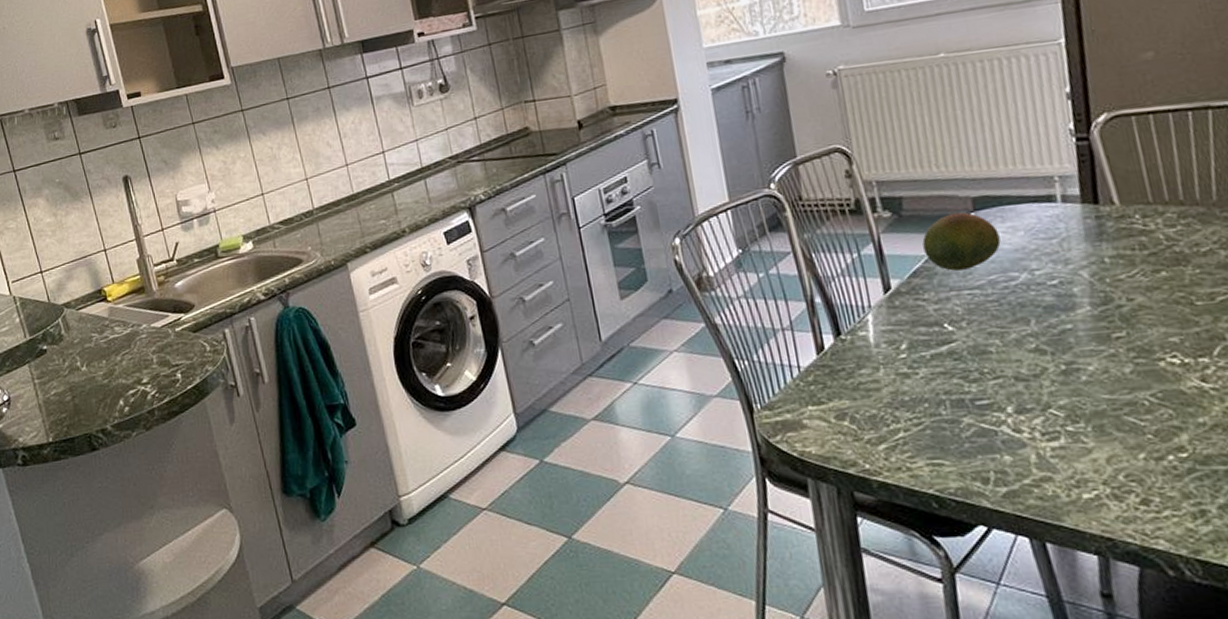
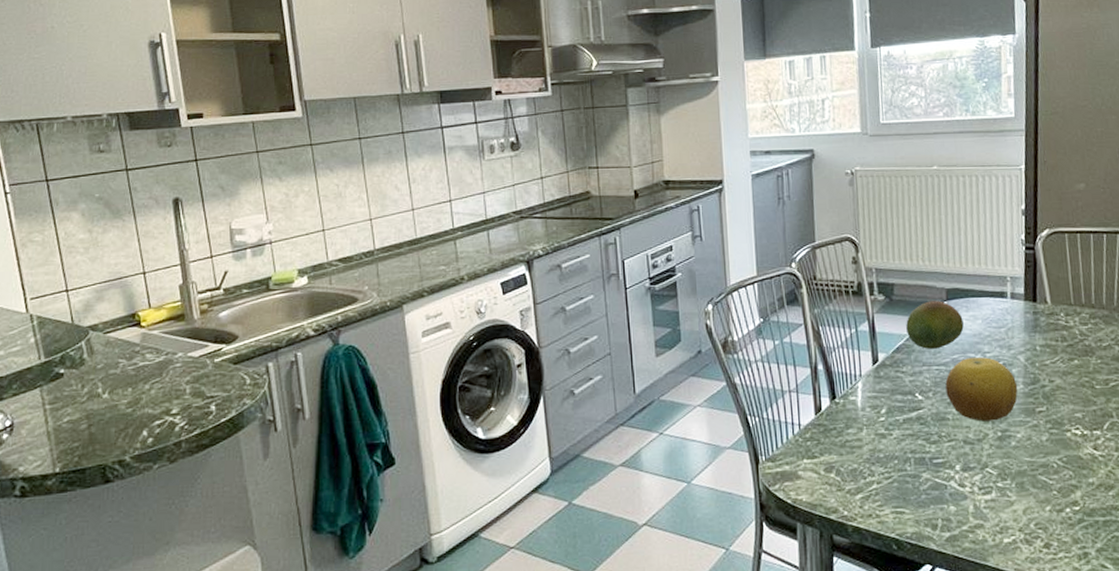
fruit: none [982,275,1084,353] -> present [945,357,1018,422]

